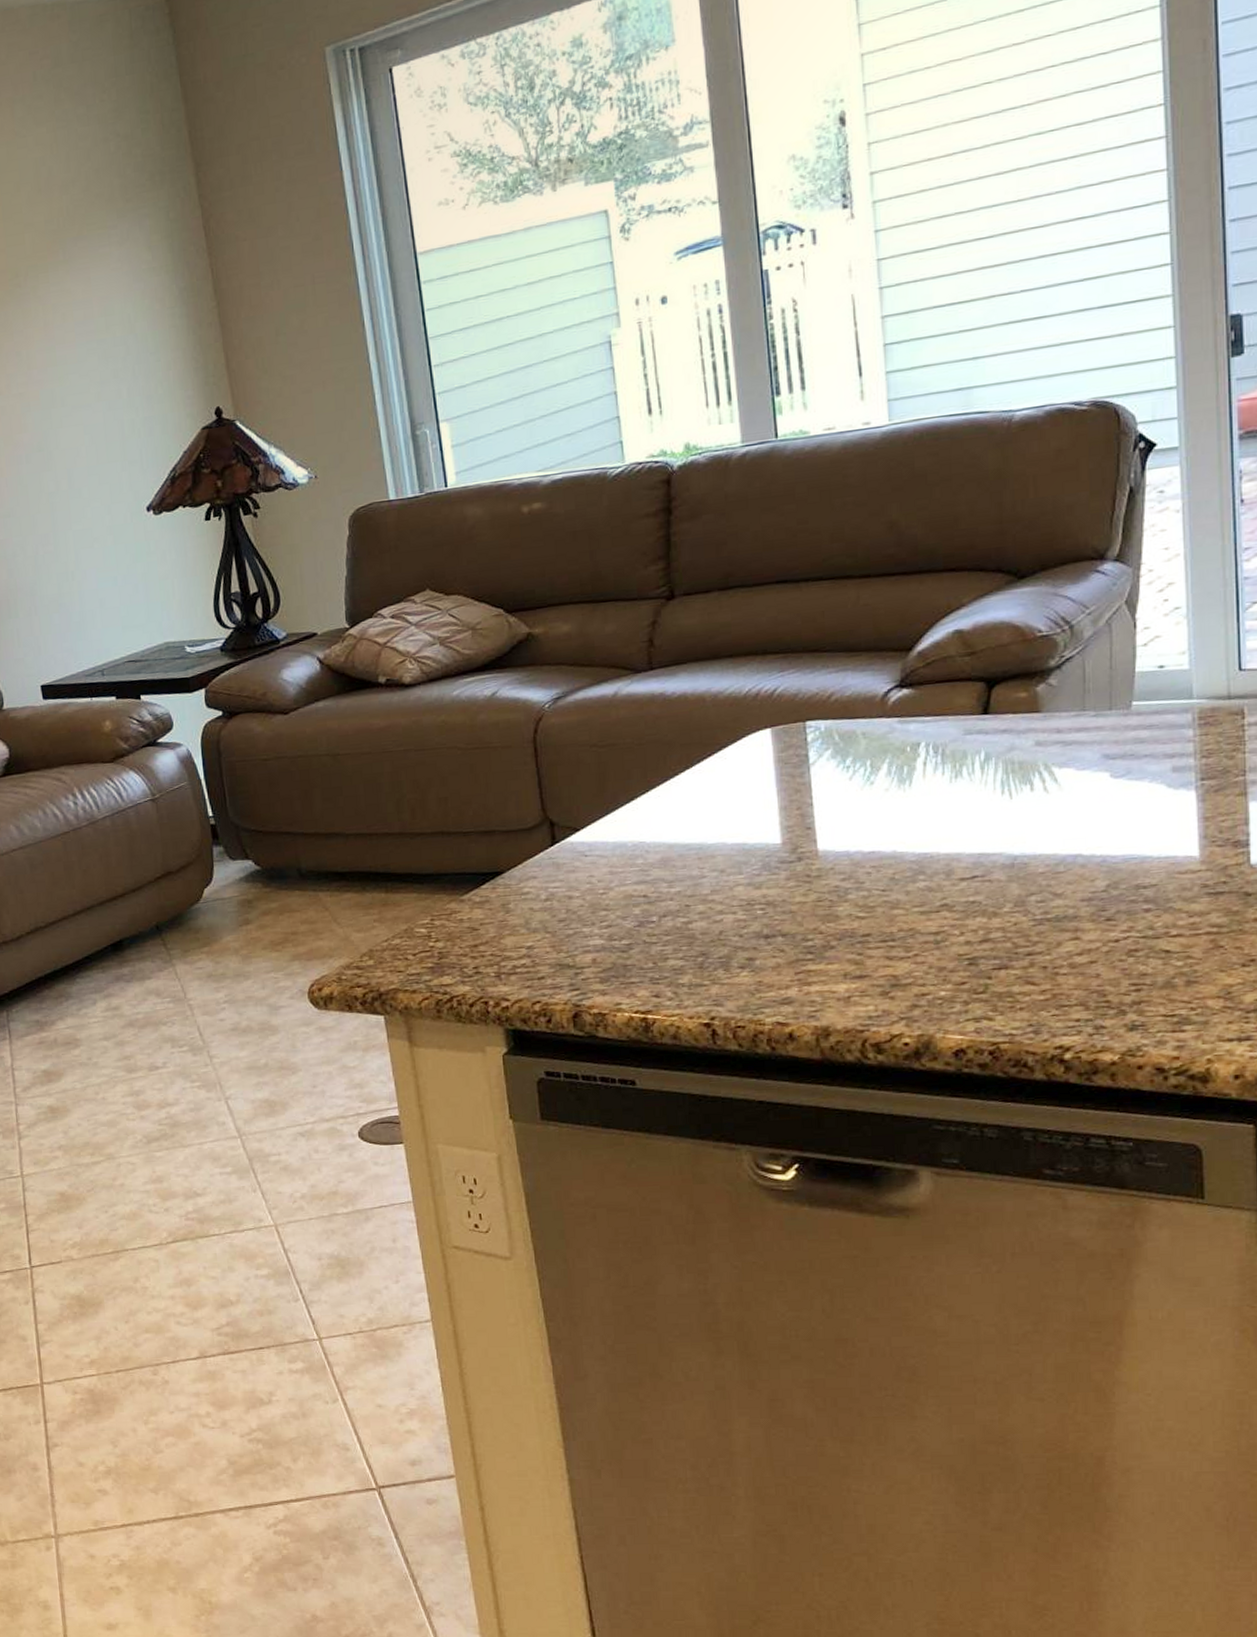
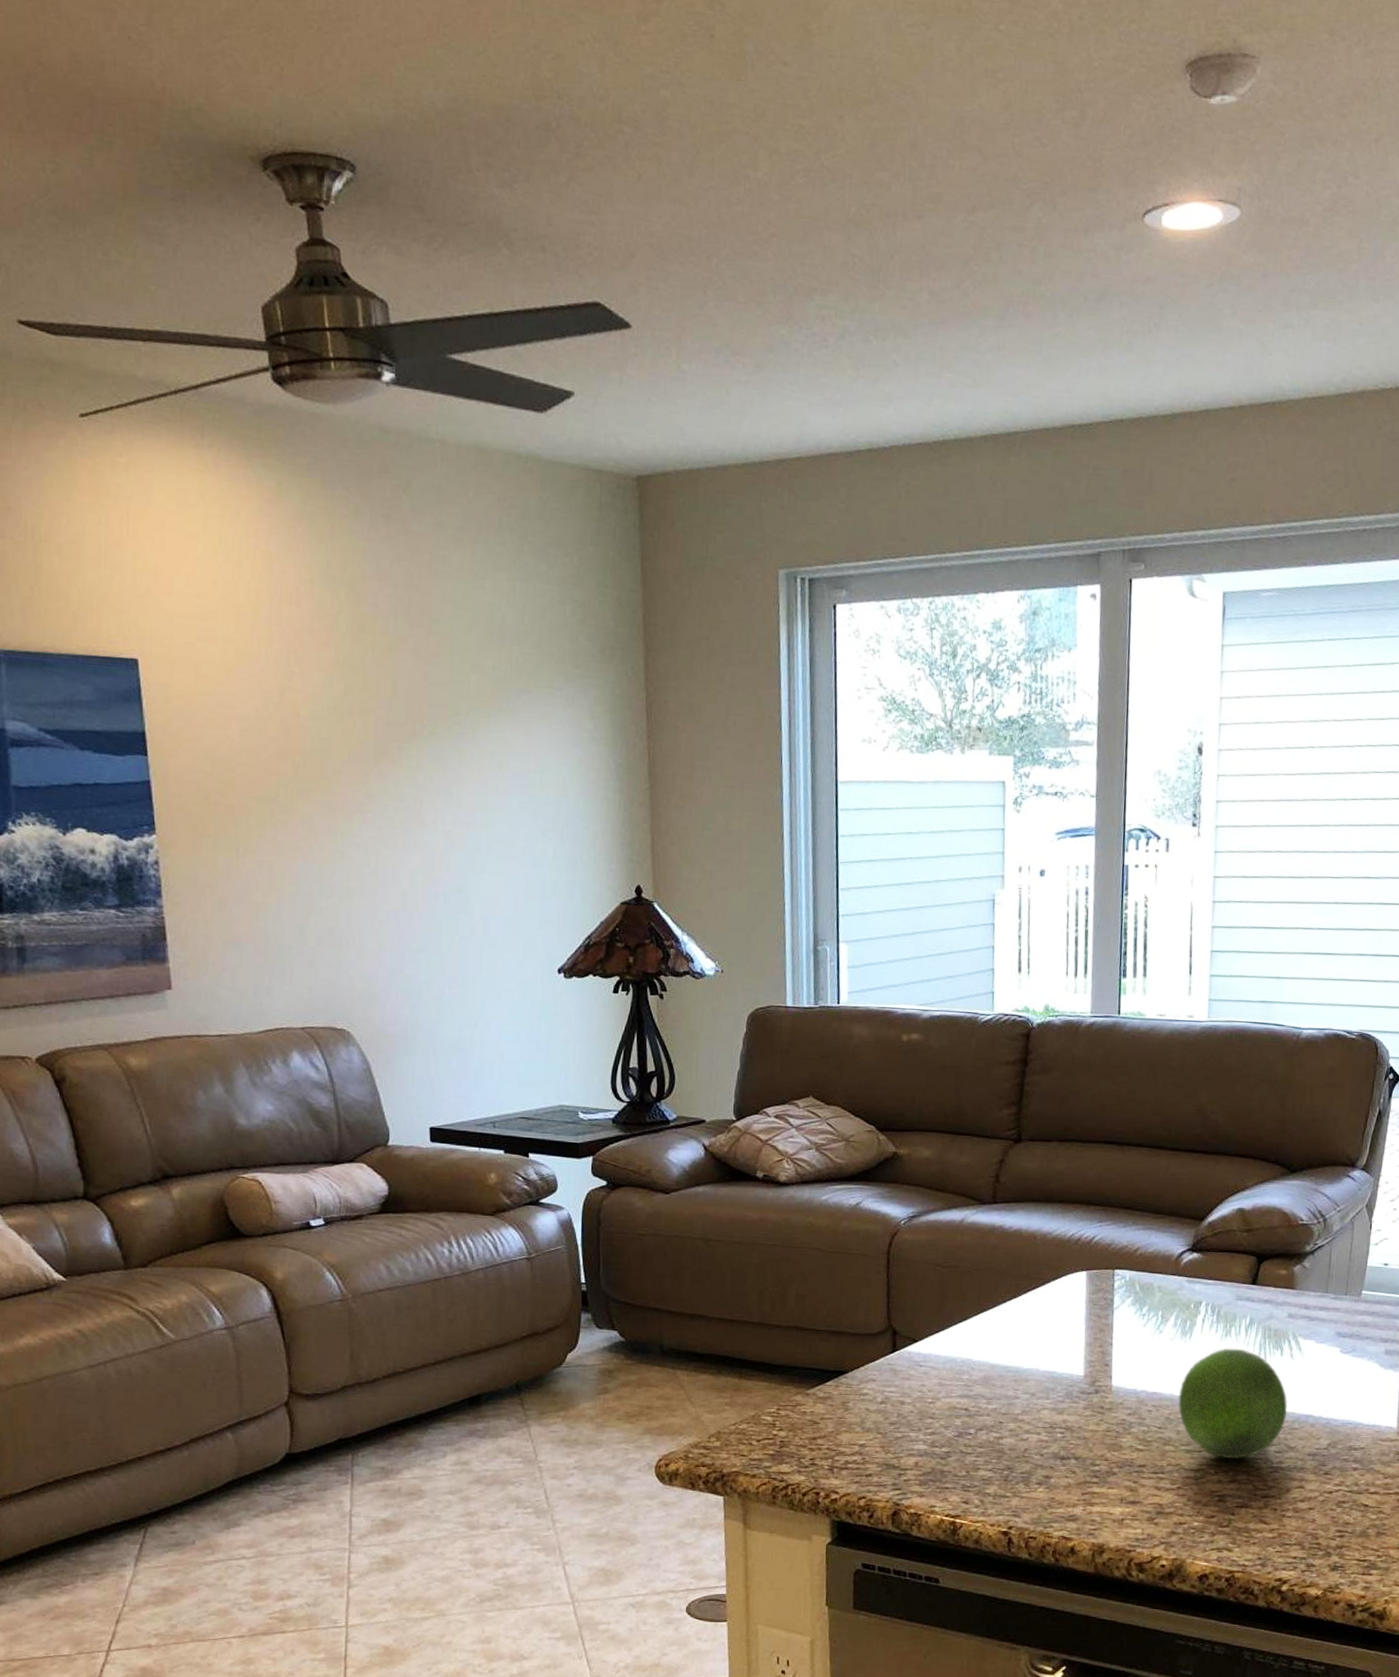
fruit: none [903,789,1048,916] -> present [1178,1348,1288,1459]

